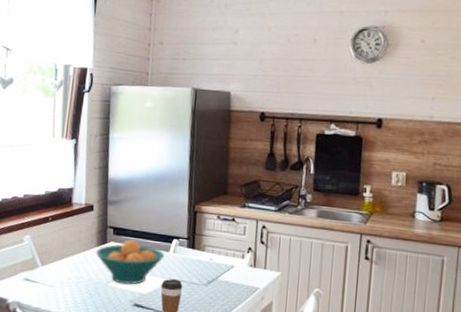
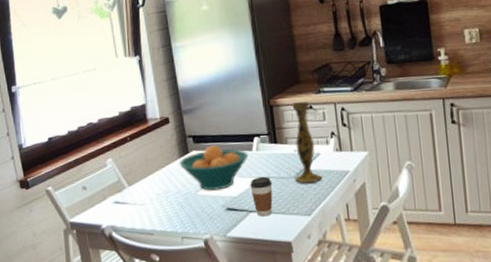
vase: none [205,212,233,294] -> present [291,101,322,184]

